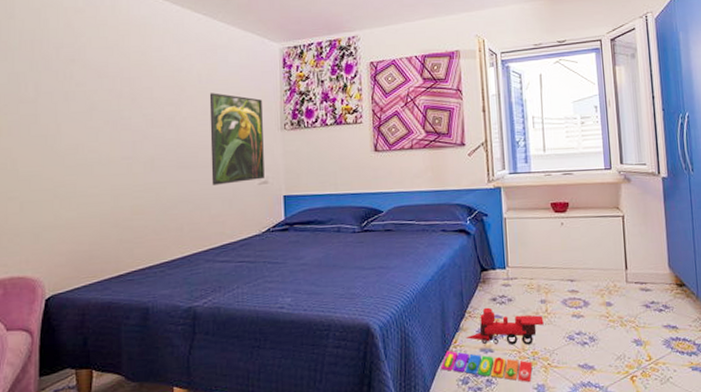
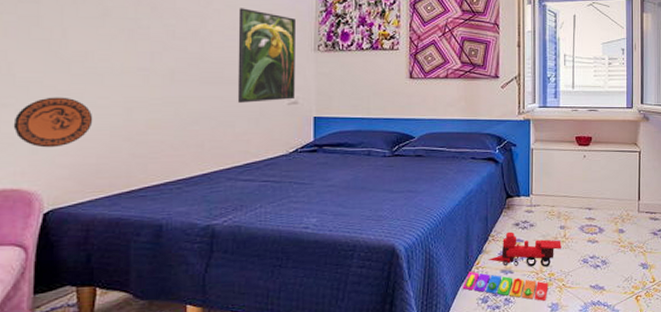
decorative plate: none [18,188,85,237] -> present [13,97,93,148]

